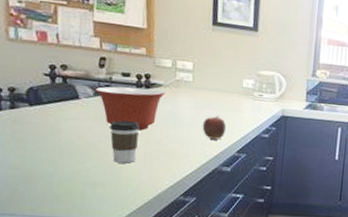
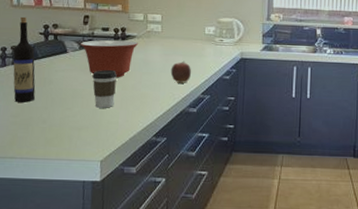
wine bottle: none [10,53,40,153] -> present [13,16,36,102]

